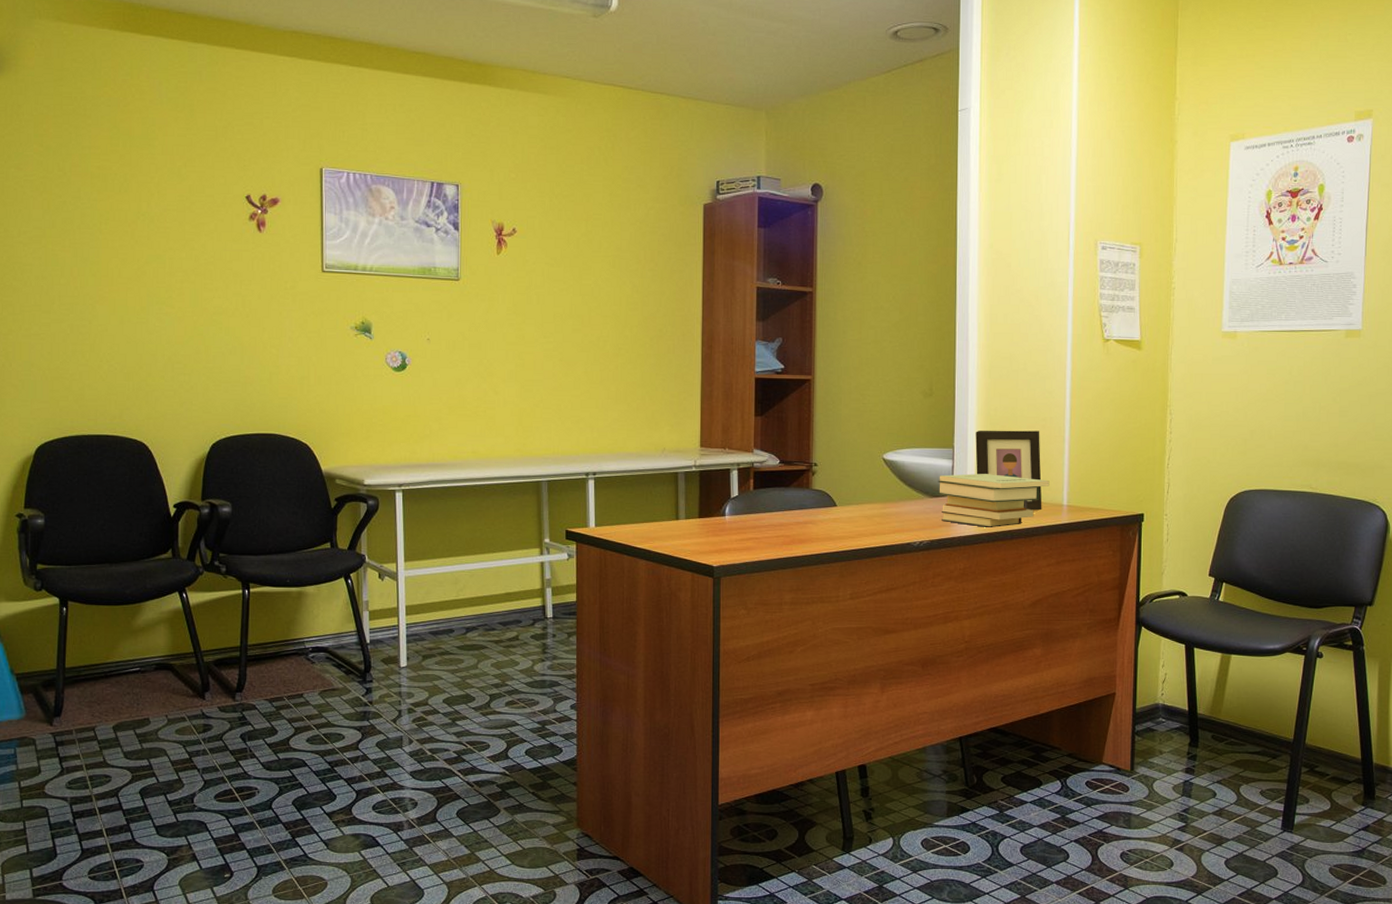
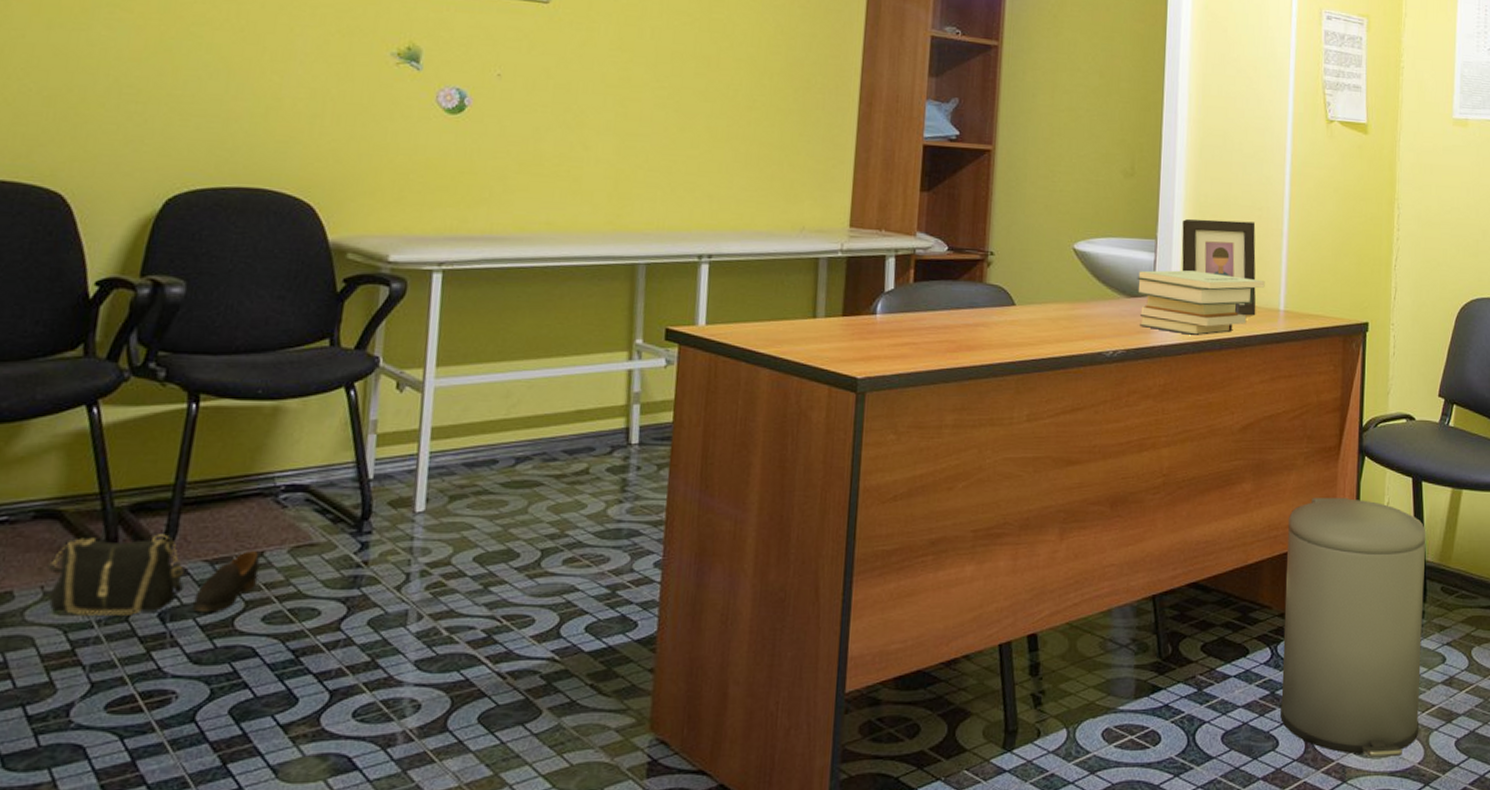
handbag: none [168,681,254,736] -> present [46,534,184,616]
shoe: none [262,692,301,735] -> present [193,549,260,613]
pedal bin: none [1070,661,1198,871] -> present [1280,498,1426,758]

